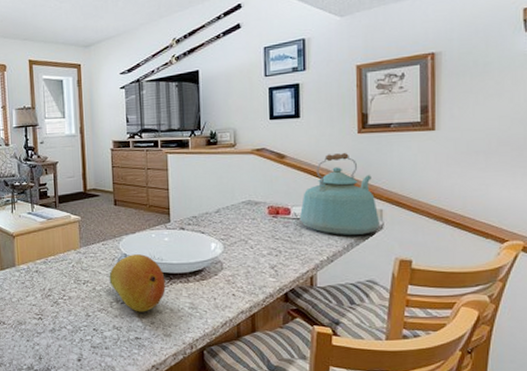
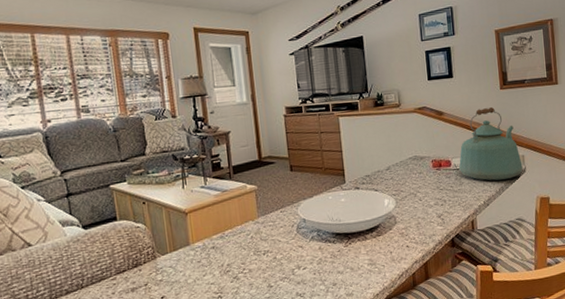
fruit: present [109,254,166,312] -> none [289,217,345,276]

